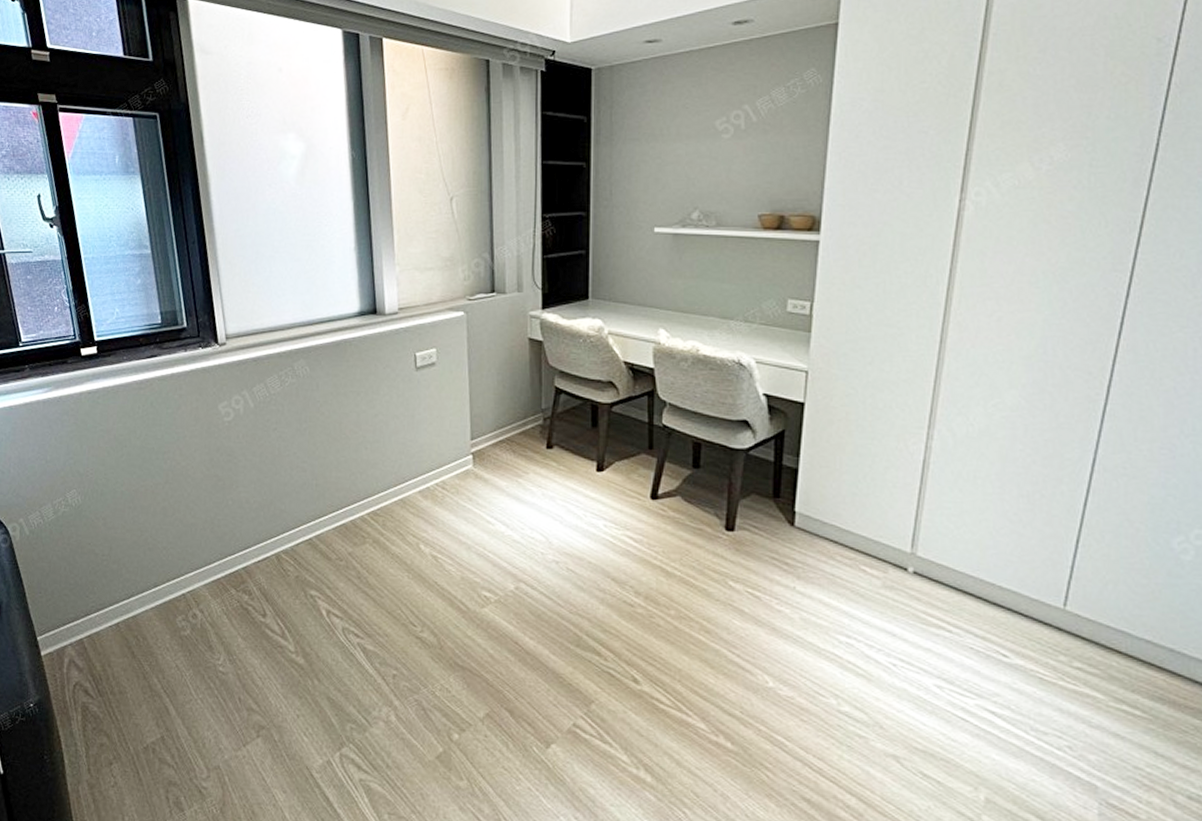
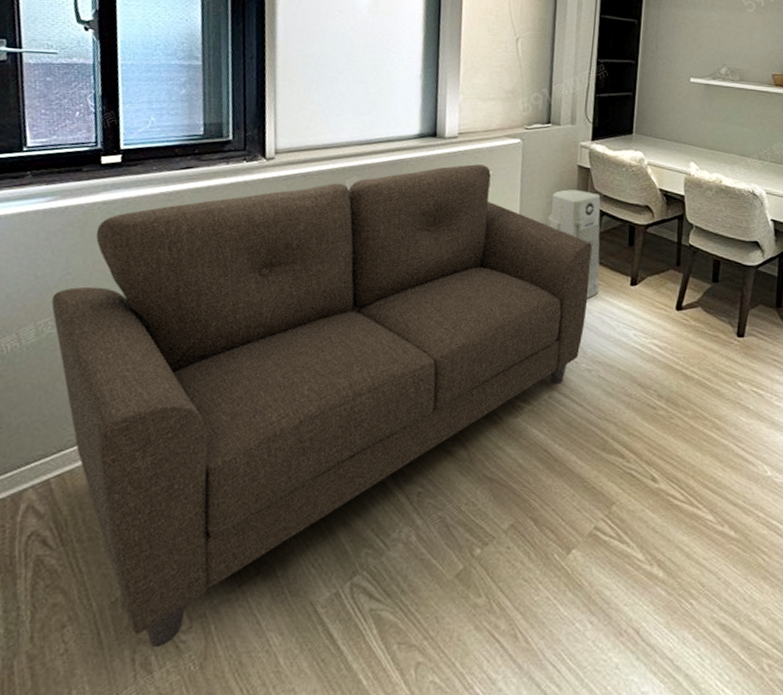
sofa: none [61,342,551,791] -> present [51,164,593,648]
air purifier: none [499,366,562,485] -> present [546,189,601,299]

